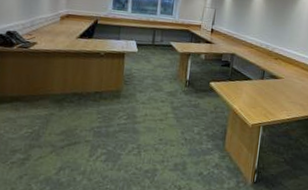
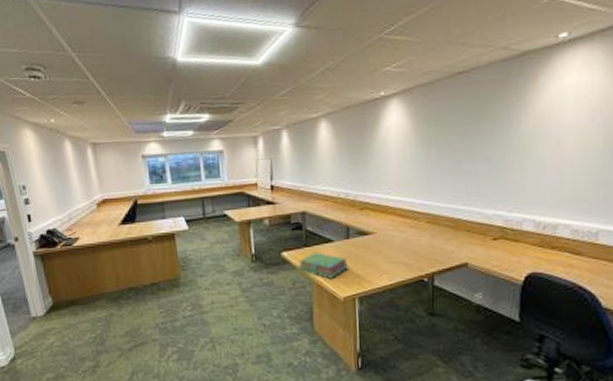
stack of books: none [221,85,259,109] -> present [298,251,348,279]

